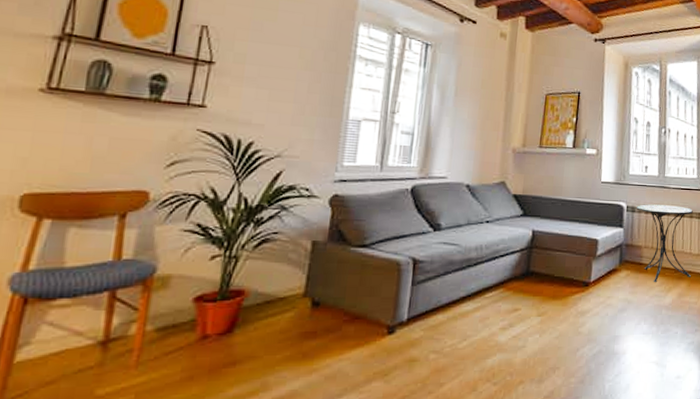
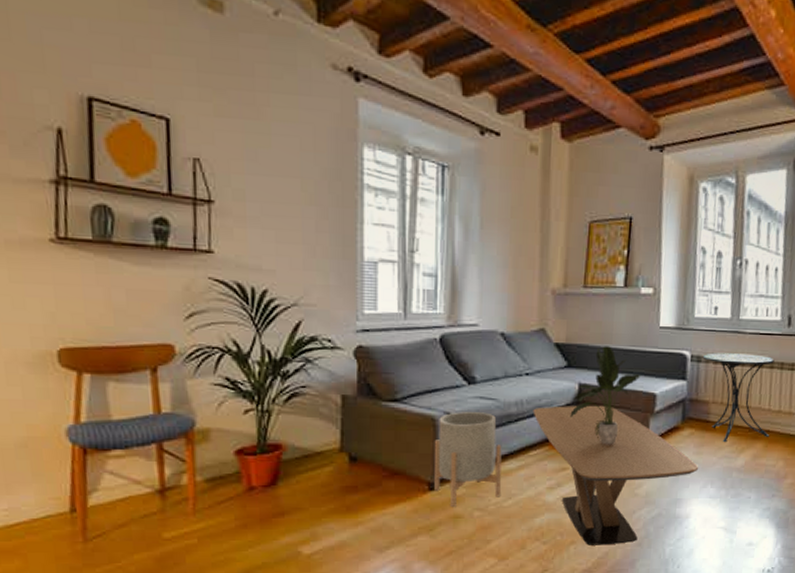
planter: none [393,257,461,350] -> present [433,412,502,507]
coffee table: none [490,250,634,385] -> present [533,405,699,545]
potted plant: none [524,197,585,286] -> present [570,346,640,445]

